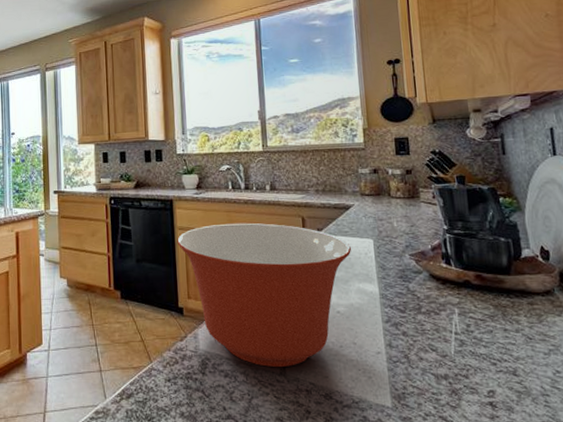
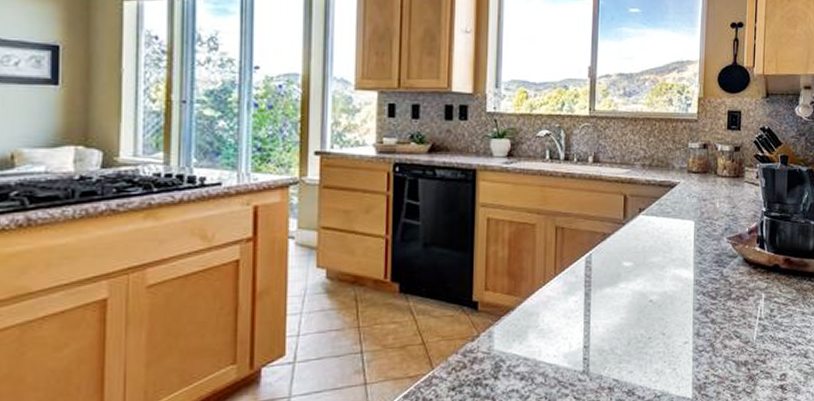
mixing bowl: present [177,223,351,368] -> none [477,200,671,366]

